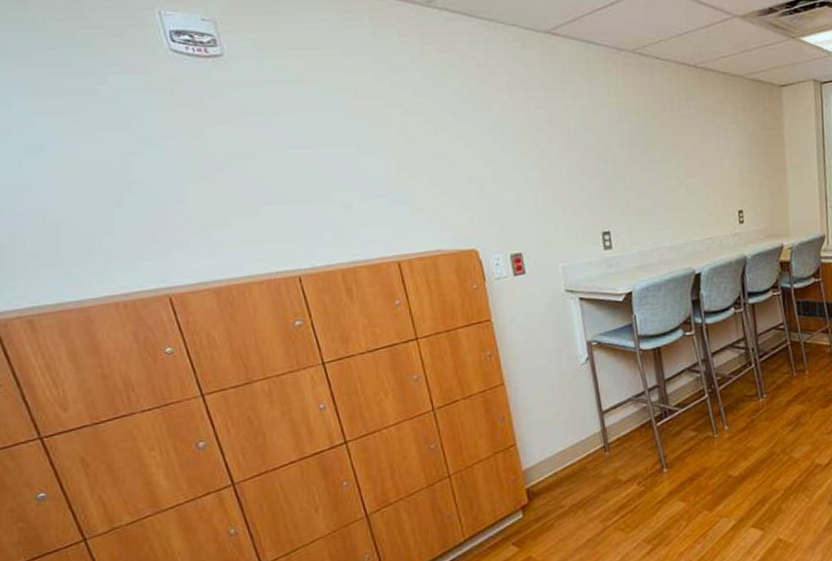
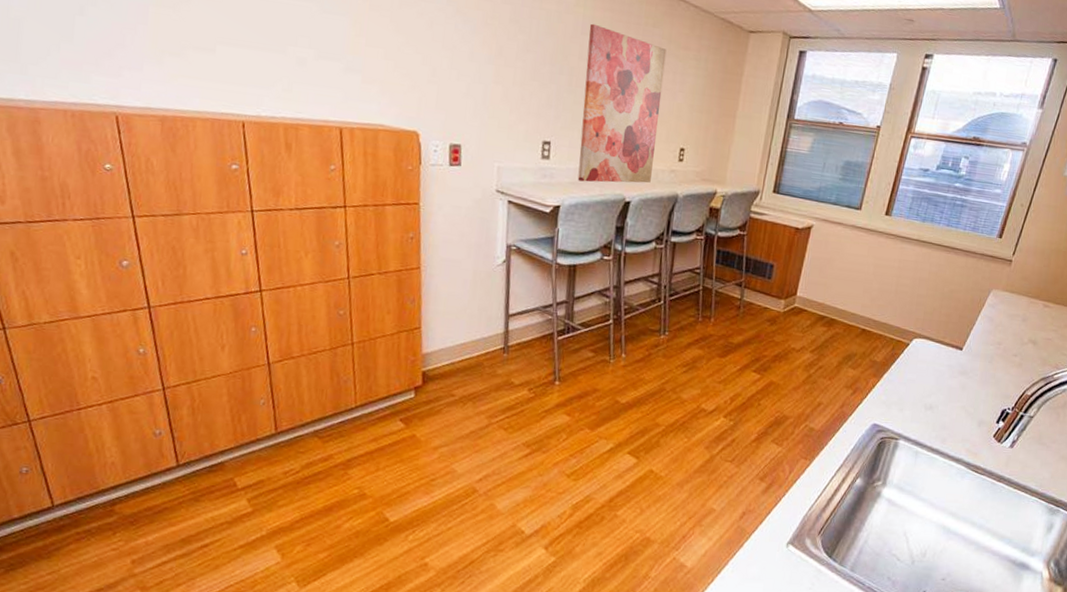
wall art: none [625,109,716,264] -> present [577,23,667,183]

